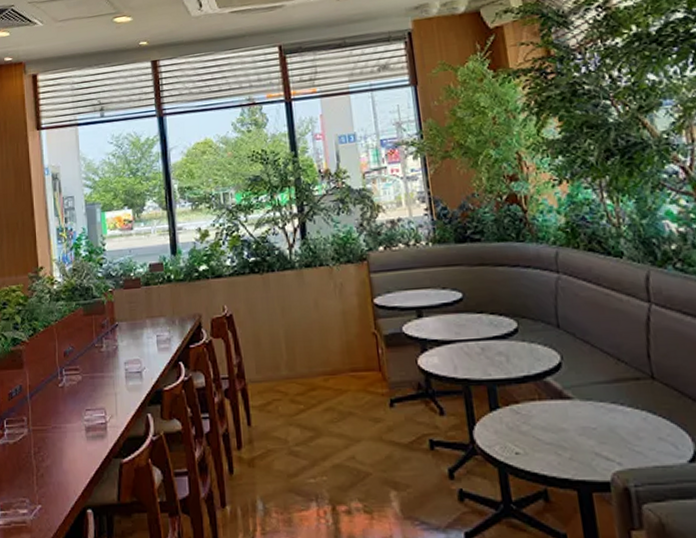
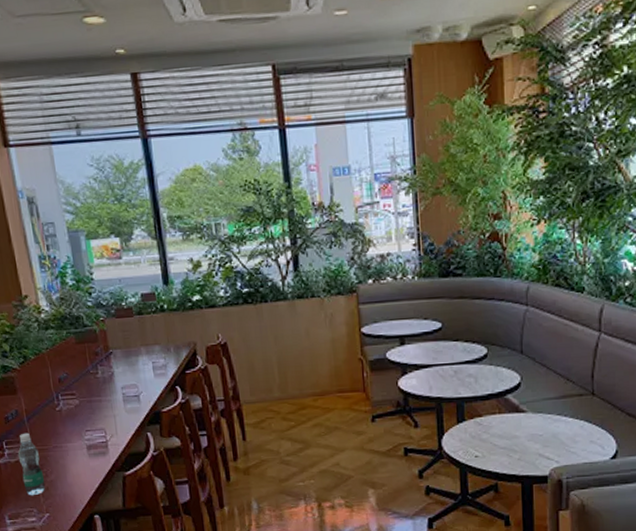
bottle: none [17,410,41,482] -> present [17,432,46,495]

